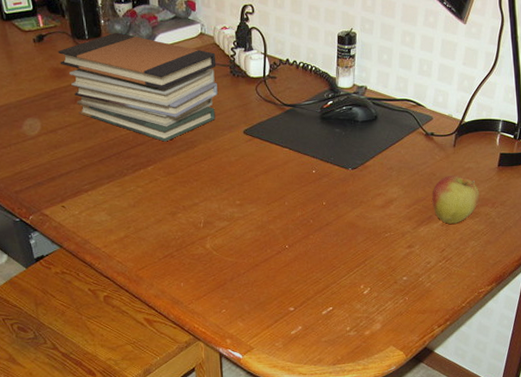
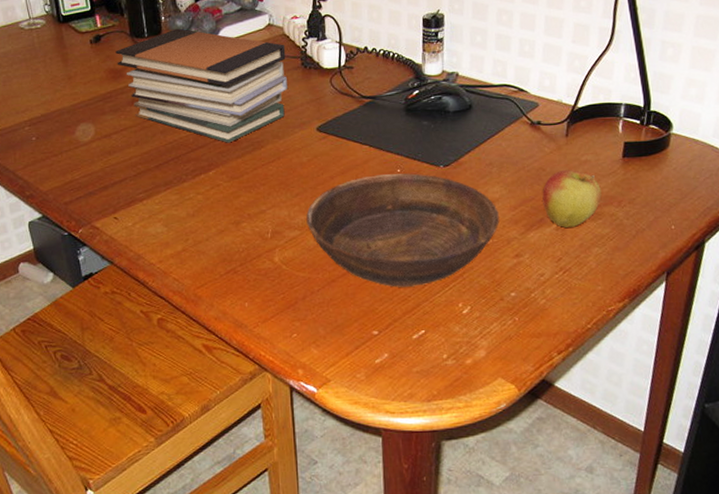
bowl: none [234,173,396,271] -> present [306,173,499,287]

